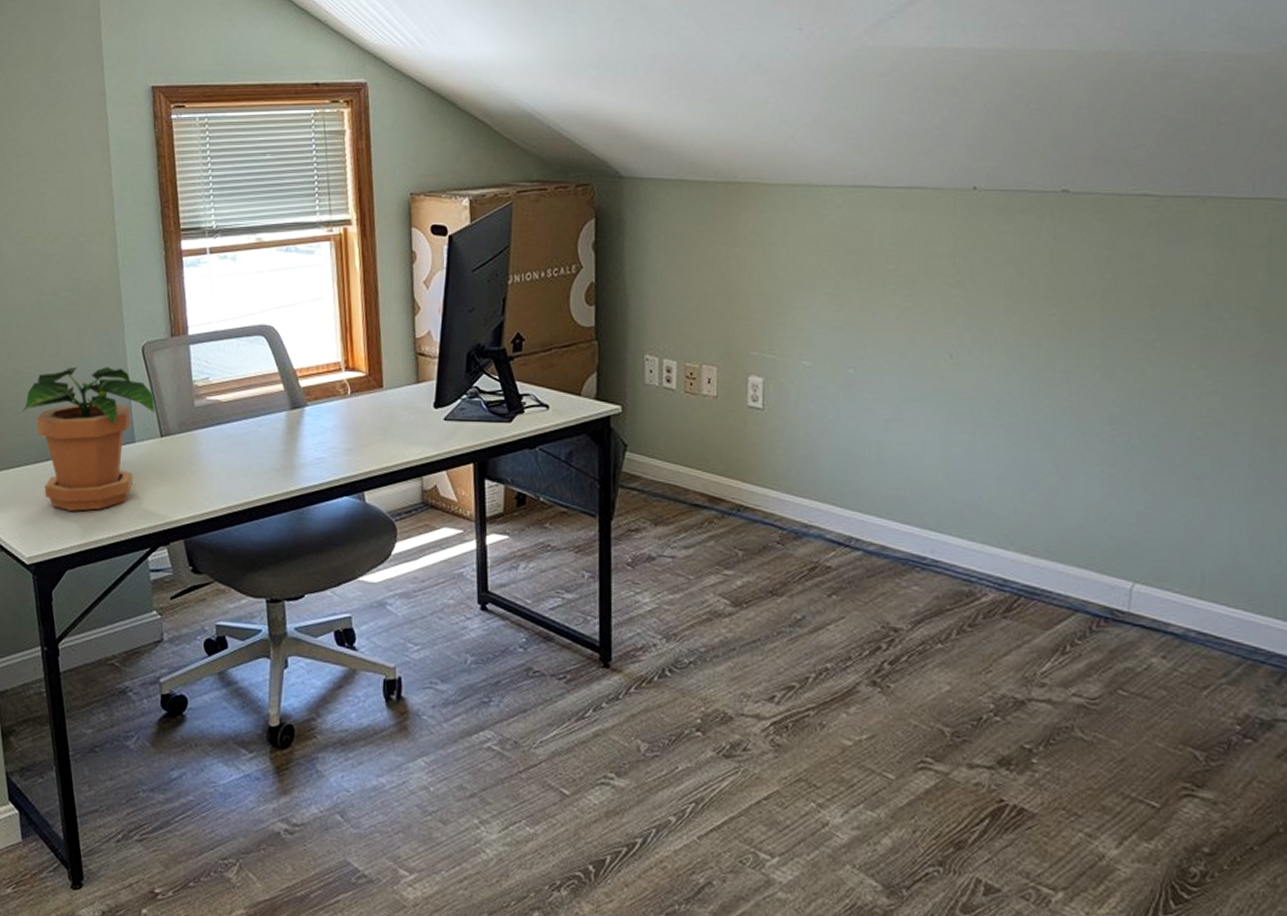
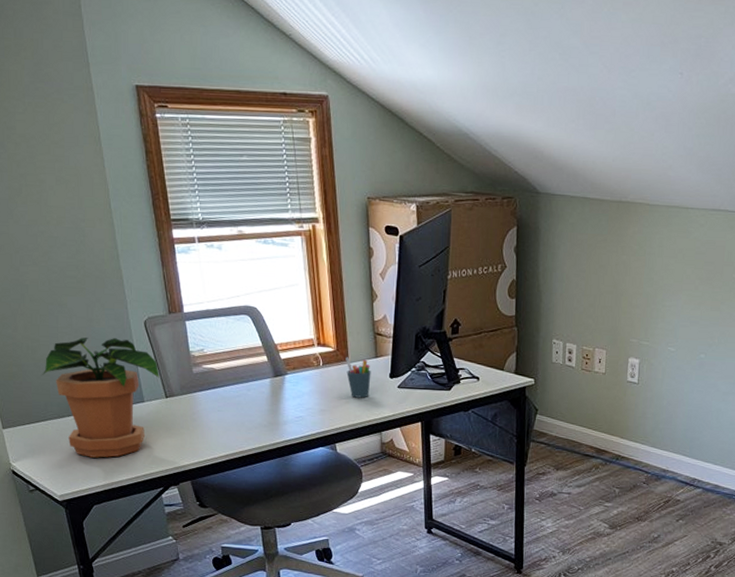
pen holder: none [379,383,411,434] -> present [345,357,371,398]

